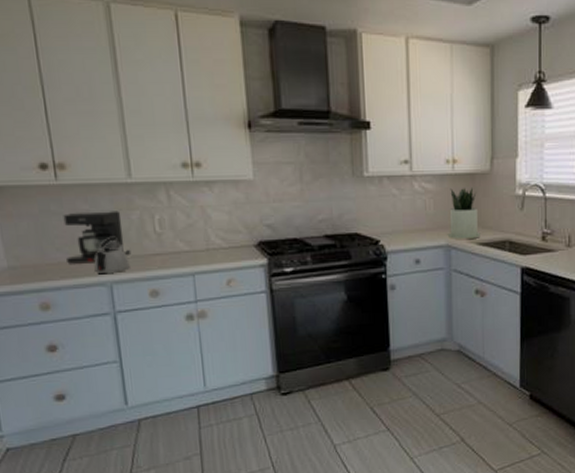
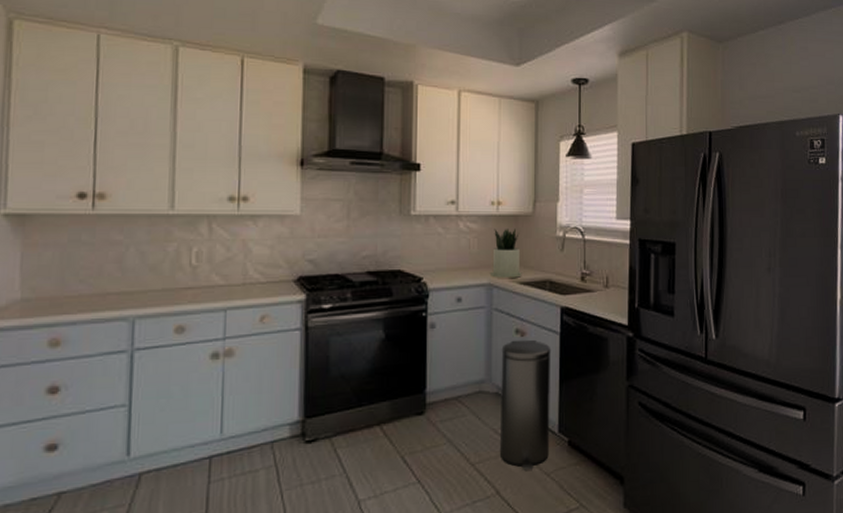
coffee maker: present [63,209,132,264] -> none [87,241,162,297]
kettle: present [94,236,130,274] -> none [118,268,158,308]
pedal bin: none [462,299,512,421] -> present [499,339,551,470]

